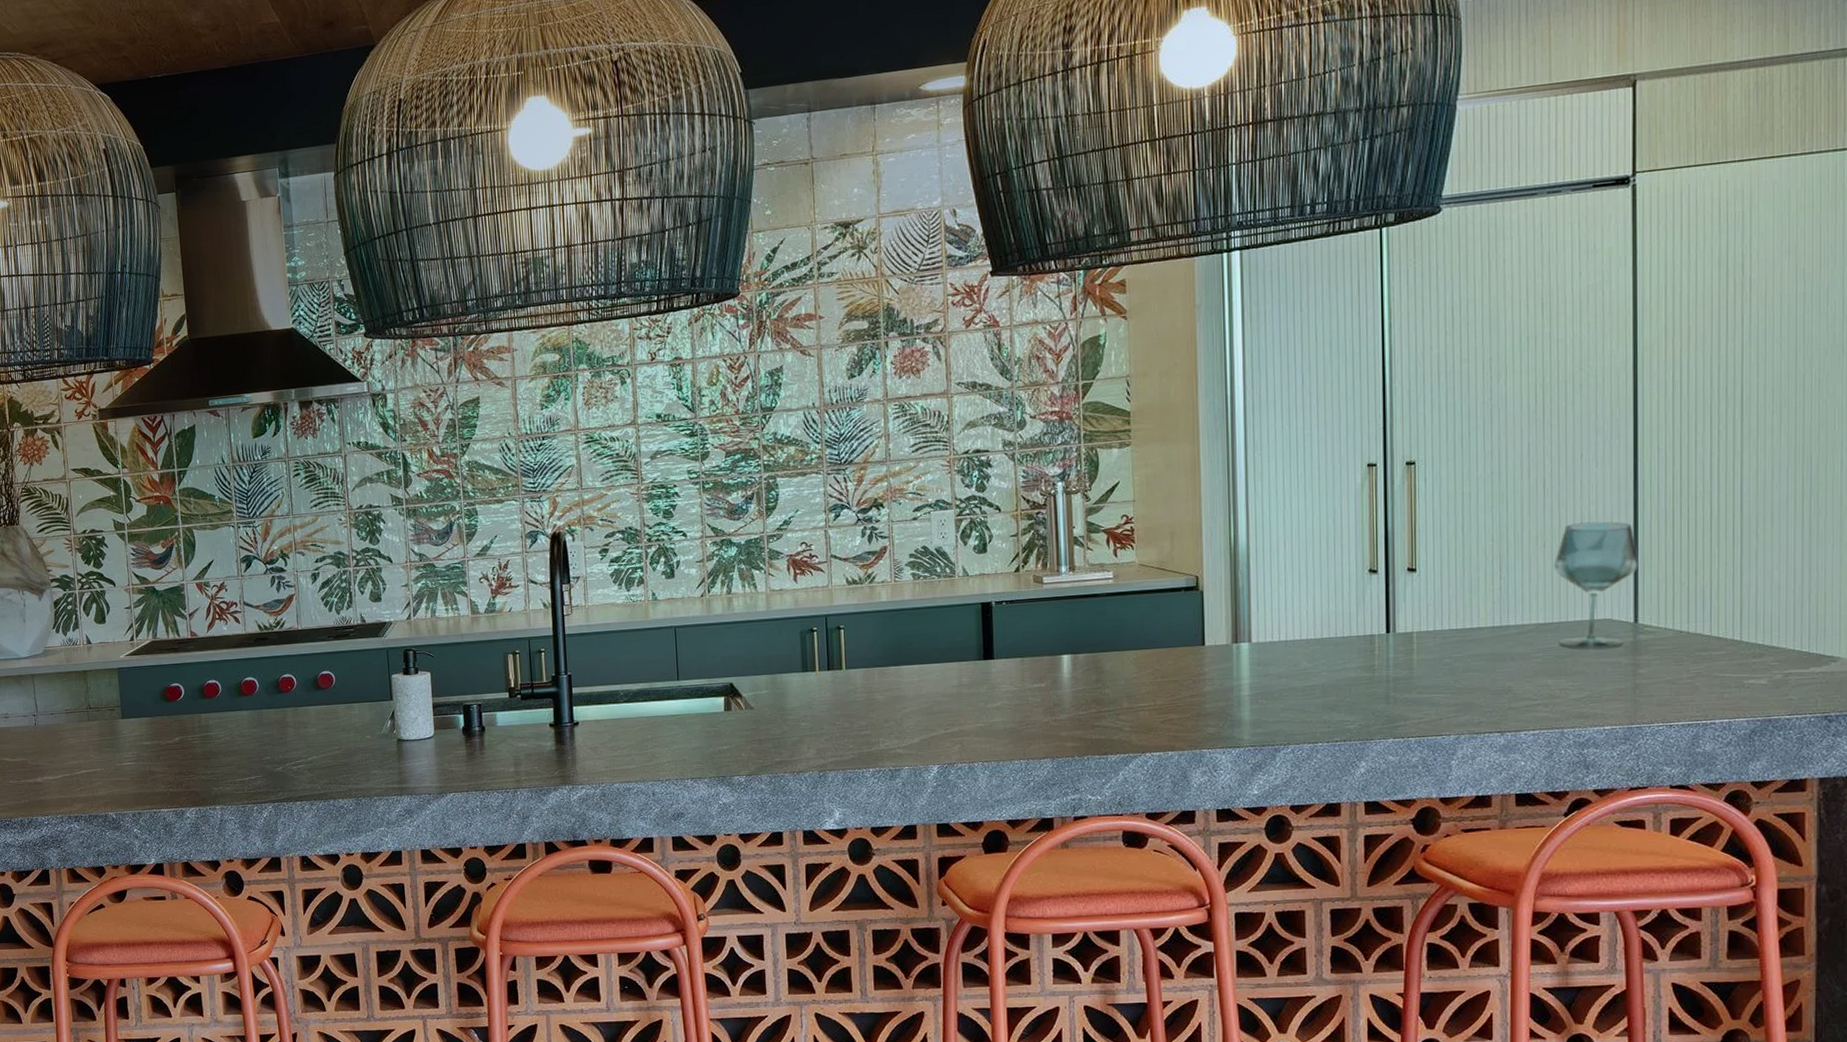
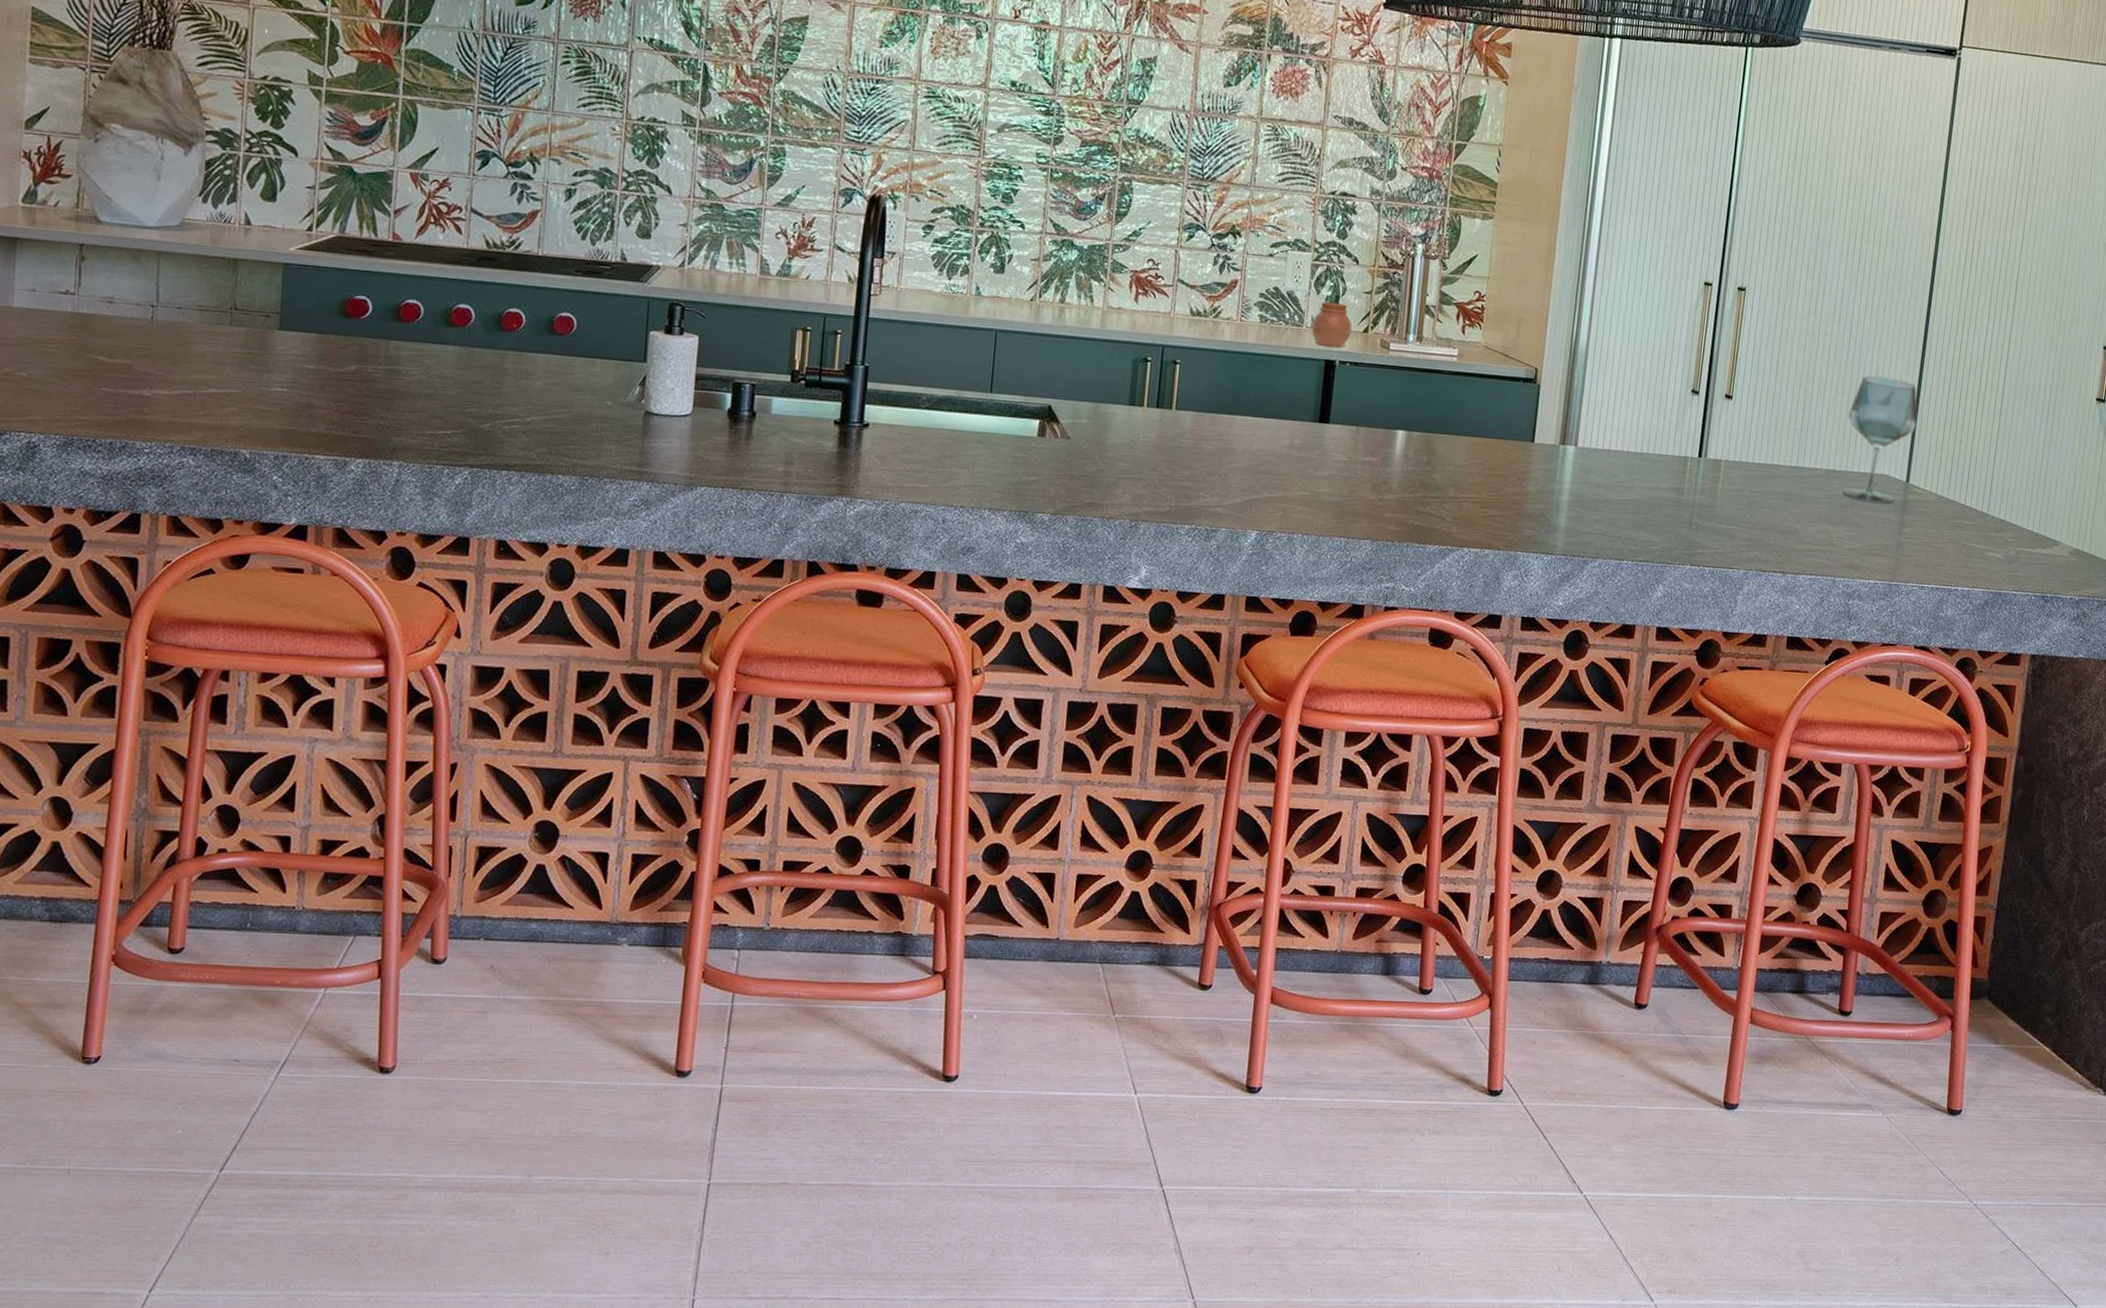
jar: none [963,550,1003,592] -> present [1311,302,1352,349]

